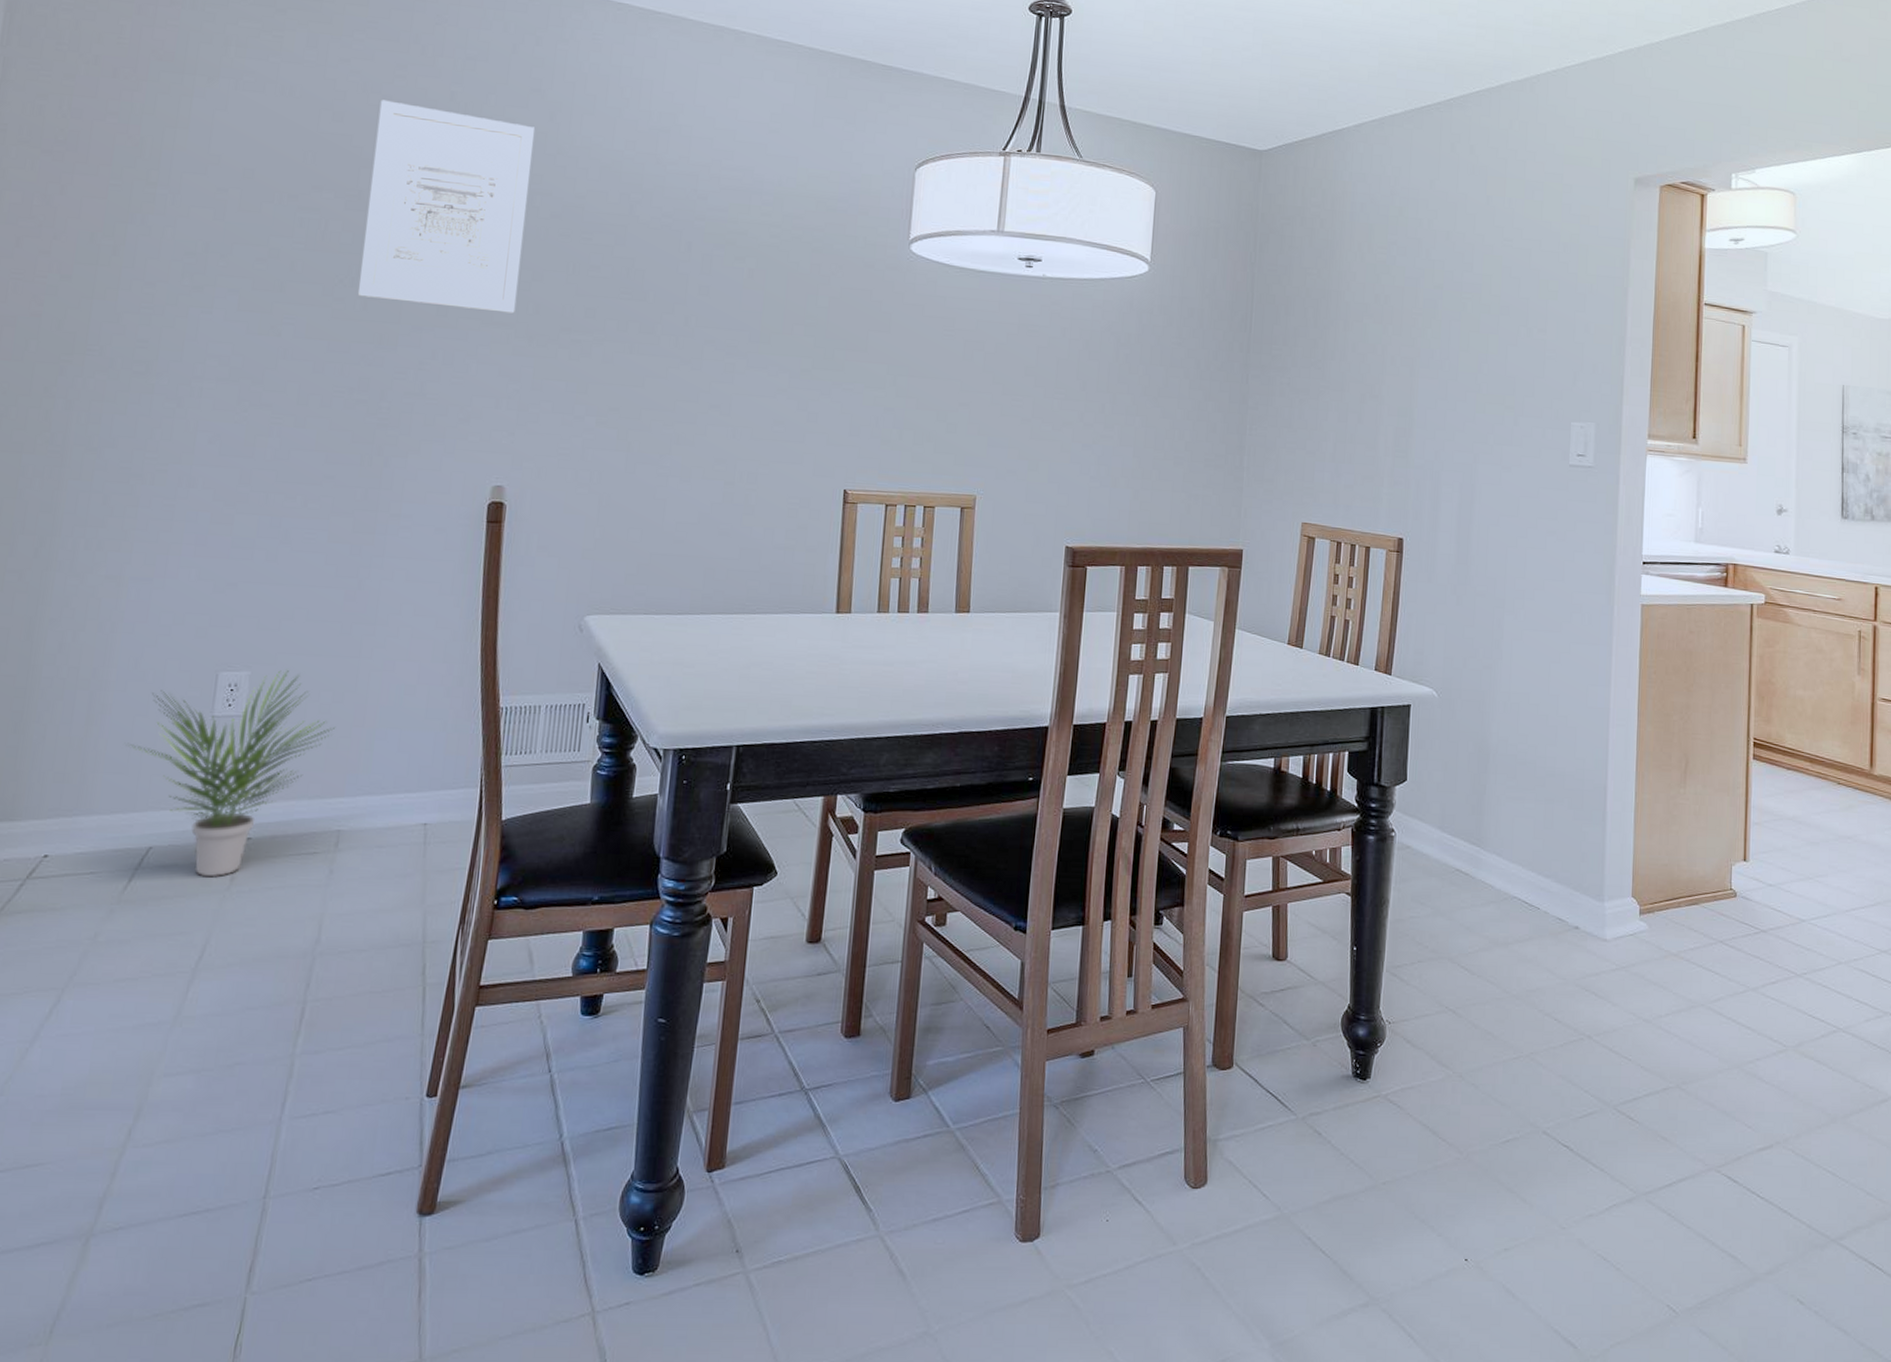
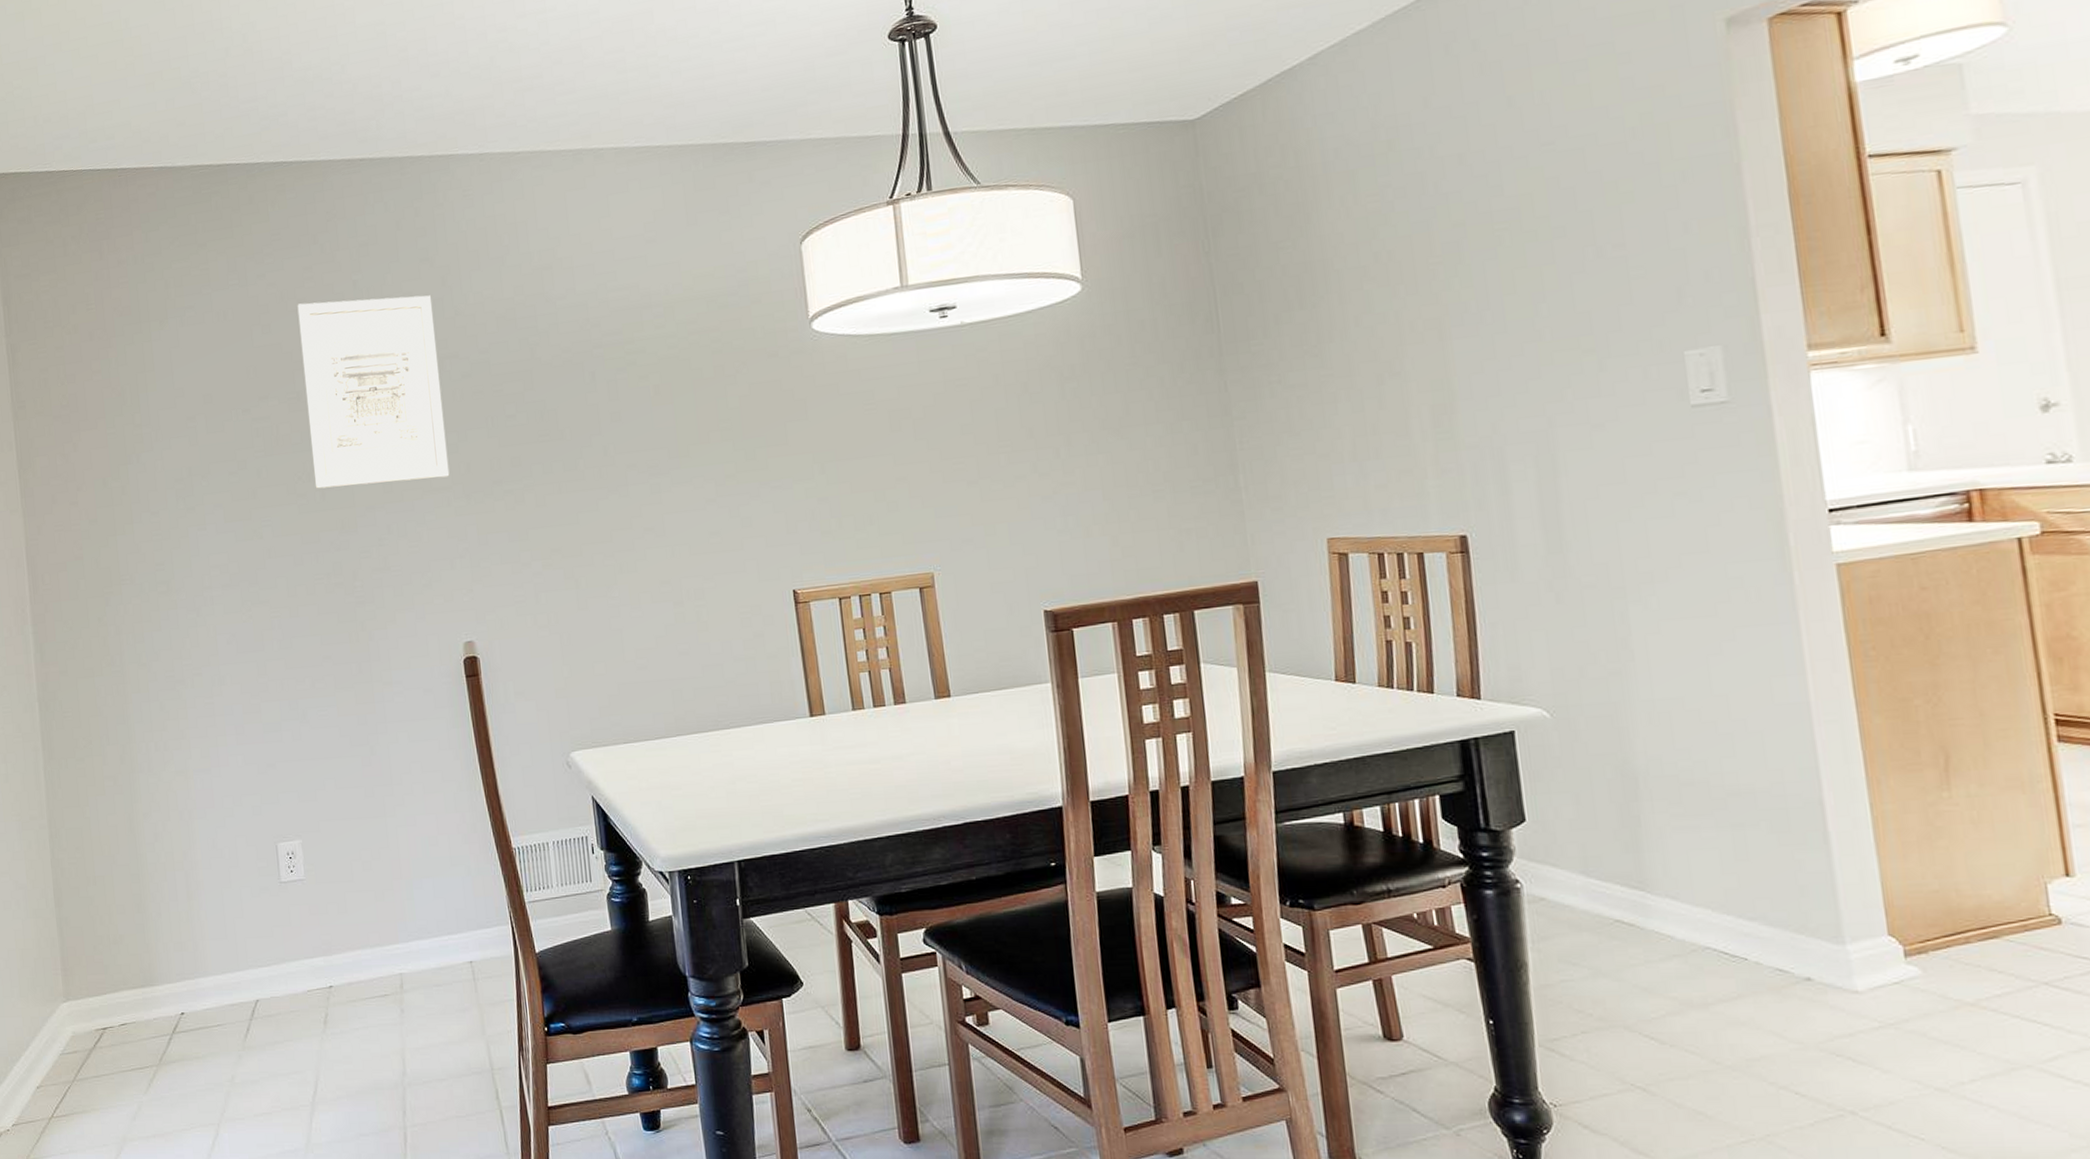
potted plant: present [127,669,336,878] -> none [221,834,379,1023]

